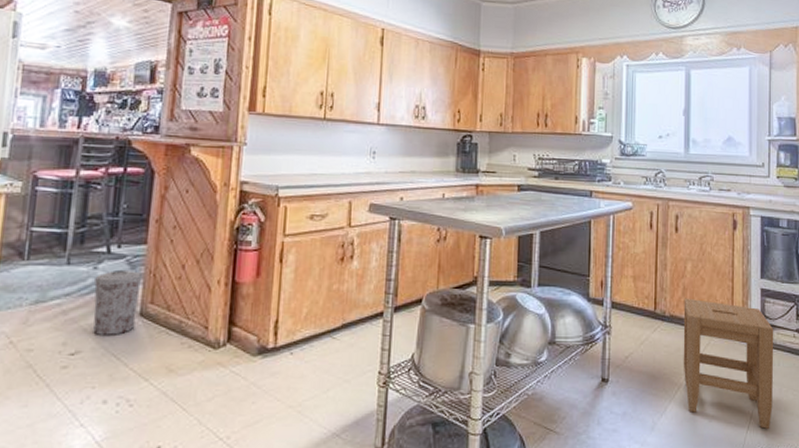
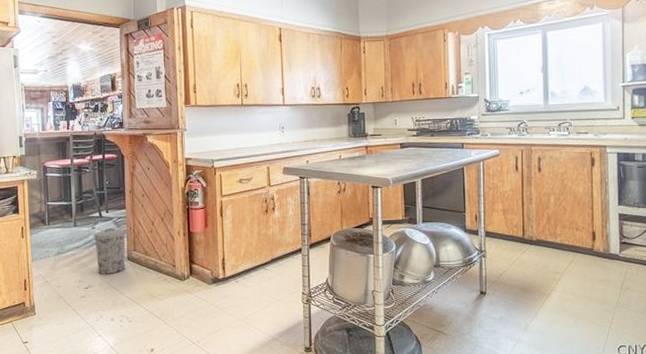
stool: present [683,298,774,429] -> none [548,225,632,327]

